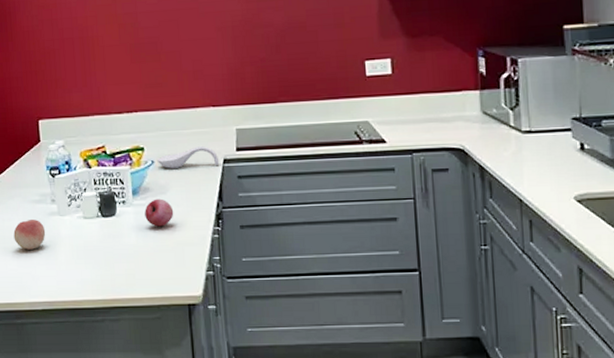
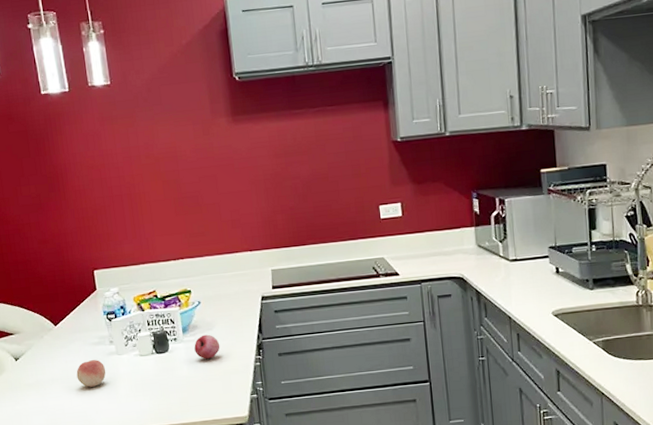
spoon rest: present [156,146,220,169] -> none [202,286,258,308]

